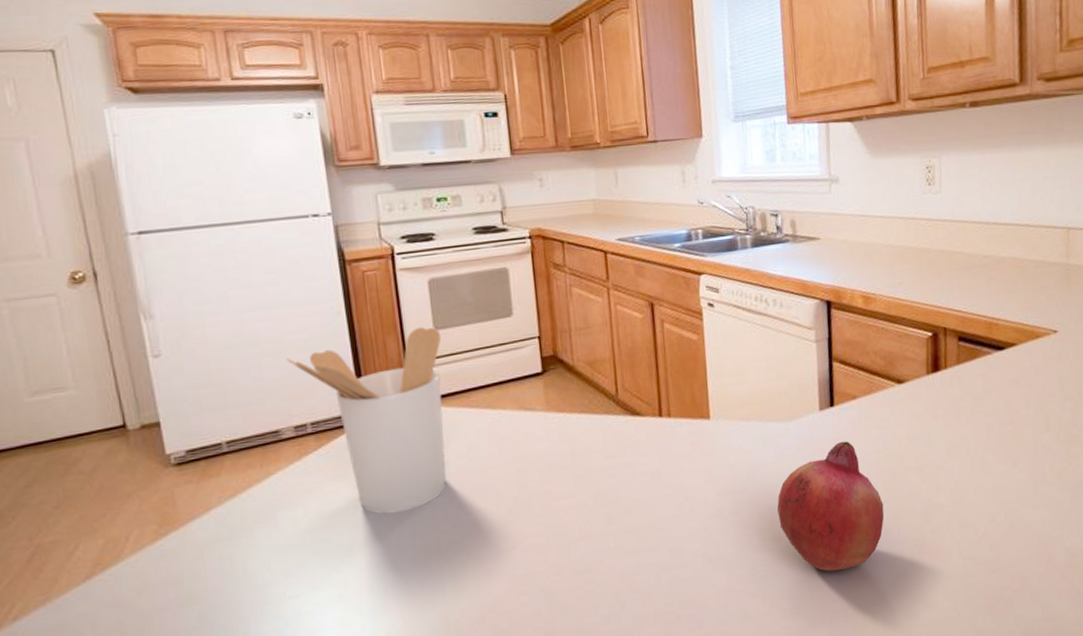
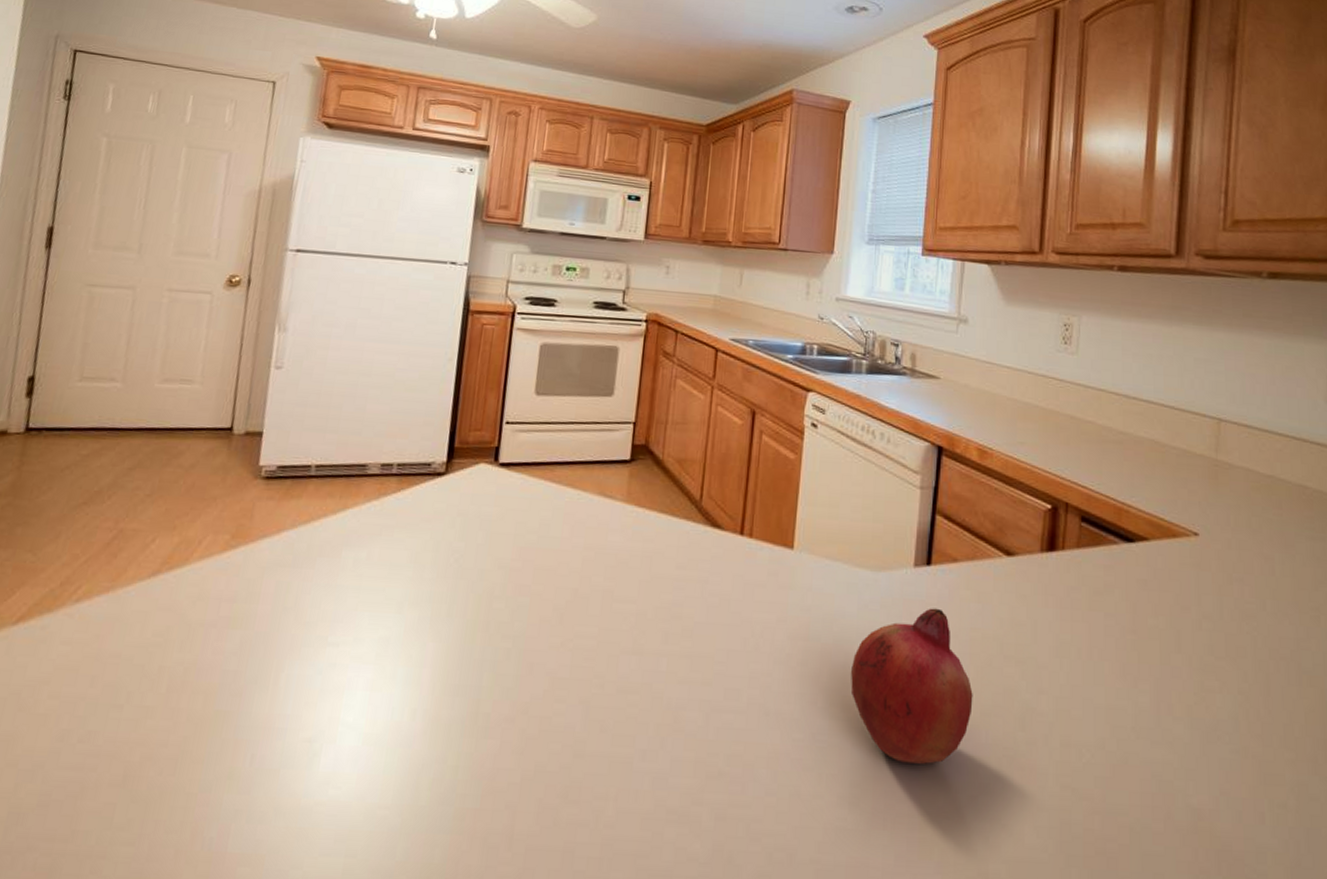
utensil holder: present [286,326,447,514] -> none [392,388,541,578]

